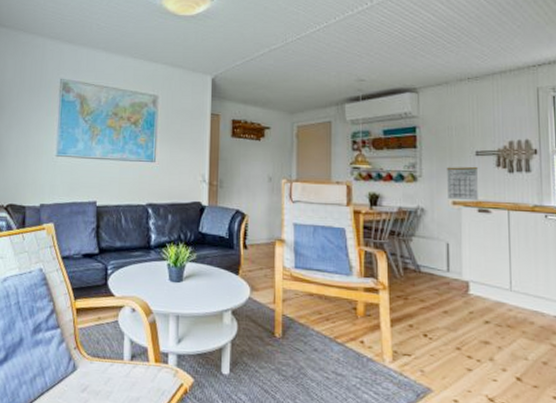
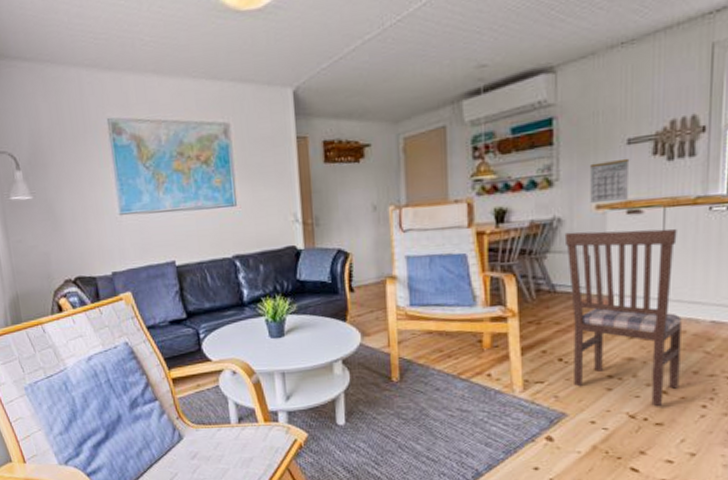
dining chair: none [427,221,532,393] -> present [564,228,682,407]

